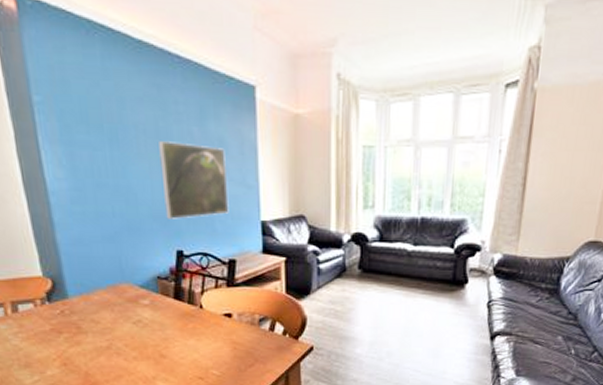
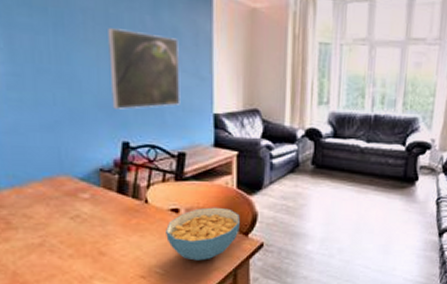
cereal bowl: none [220,312,290,363] -> present [166,207,240,261]

